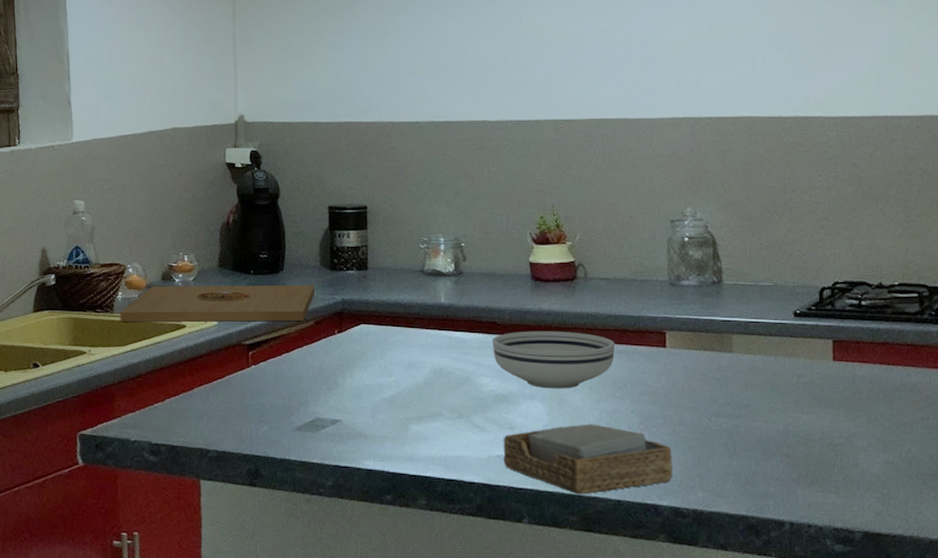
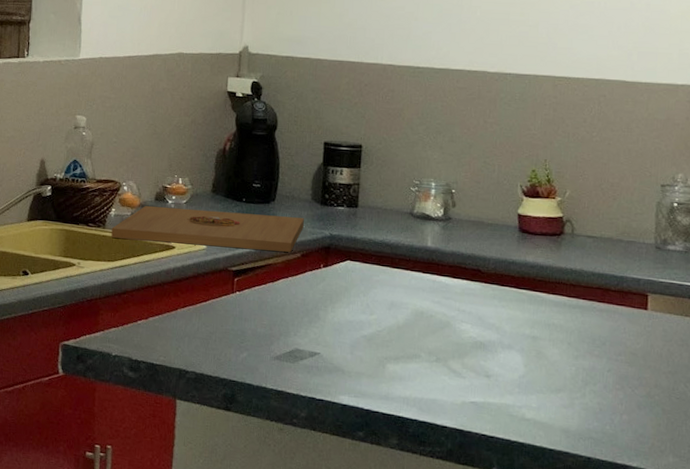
bowl: present [491,331,616,389] -> none [474,281,598,342]
napkin holder: present [503,424,674,495] -> none [477,379,646,449]

